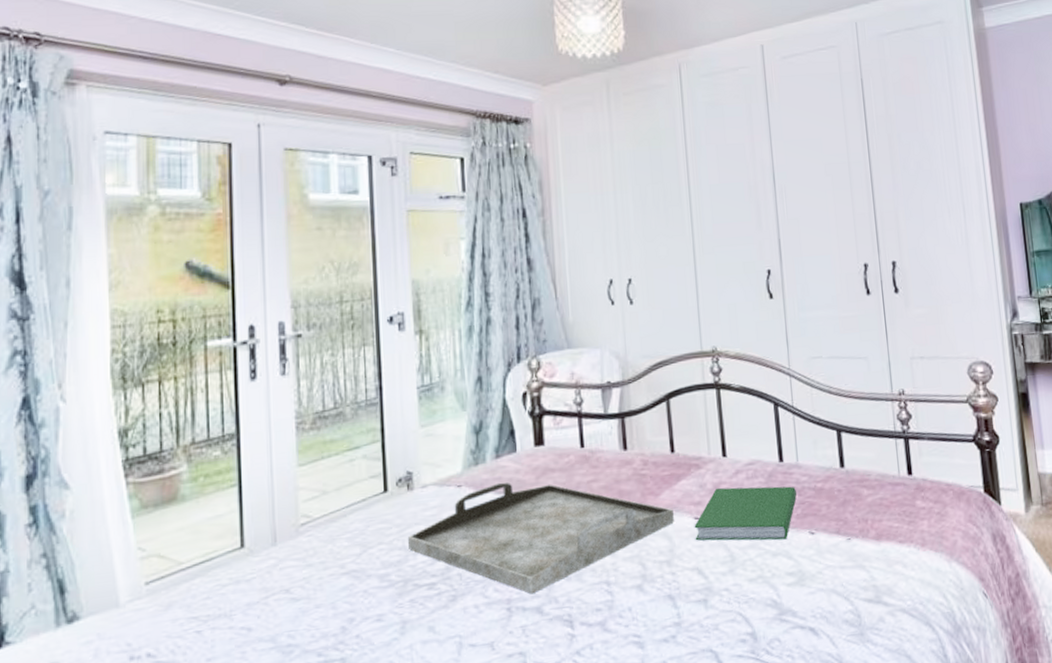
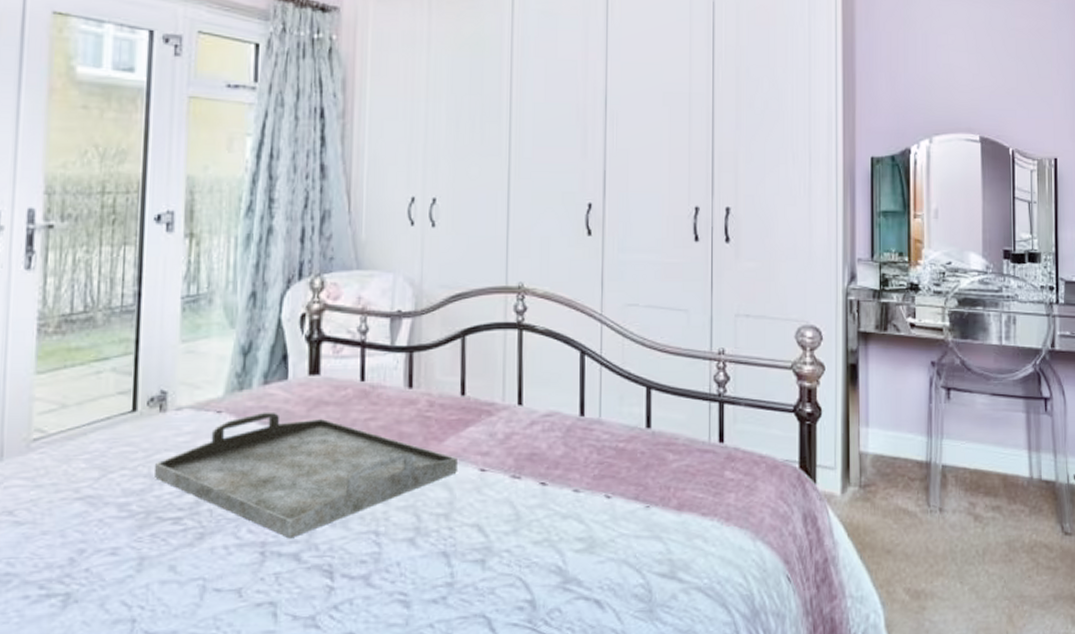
hardcover book: present [694,486,797,541] -> none [478,438,596,502]

